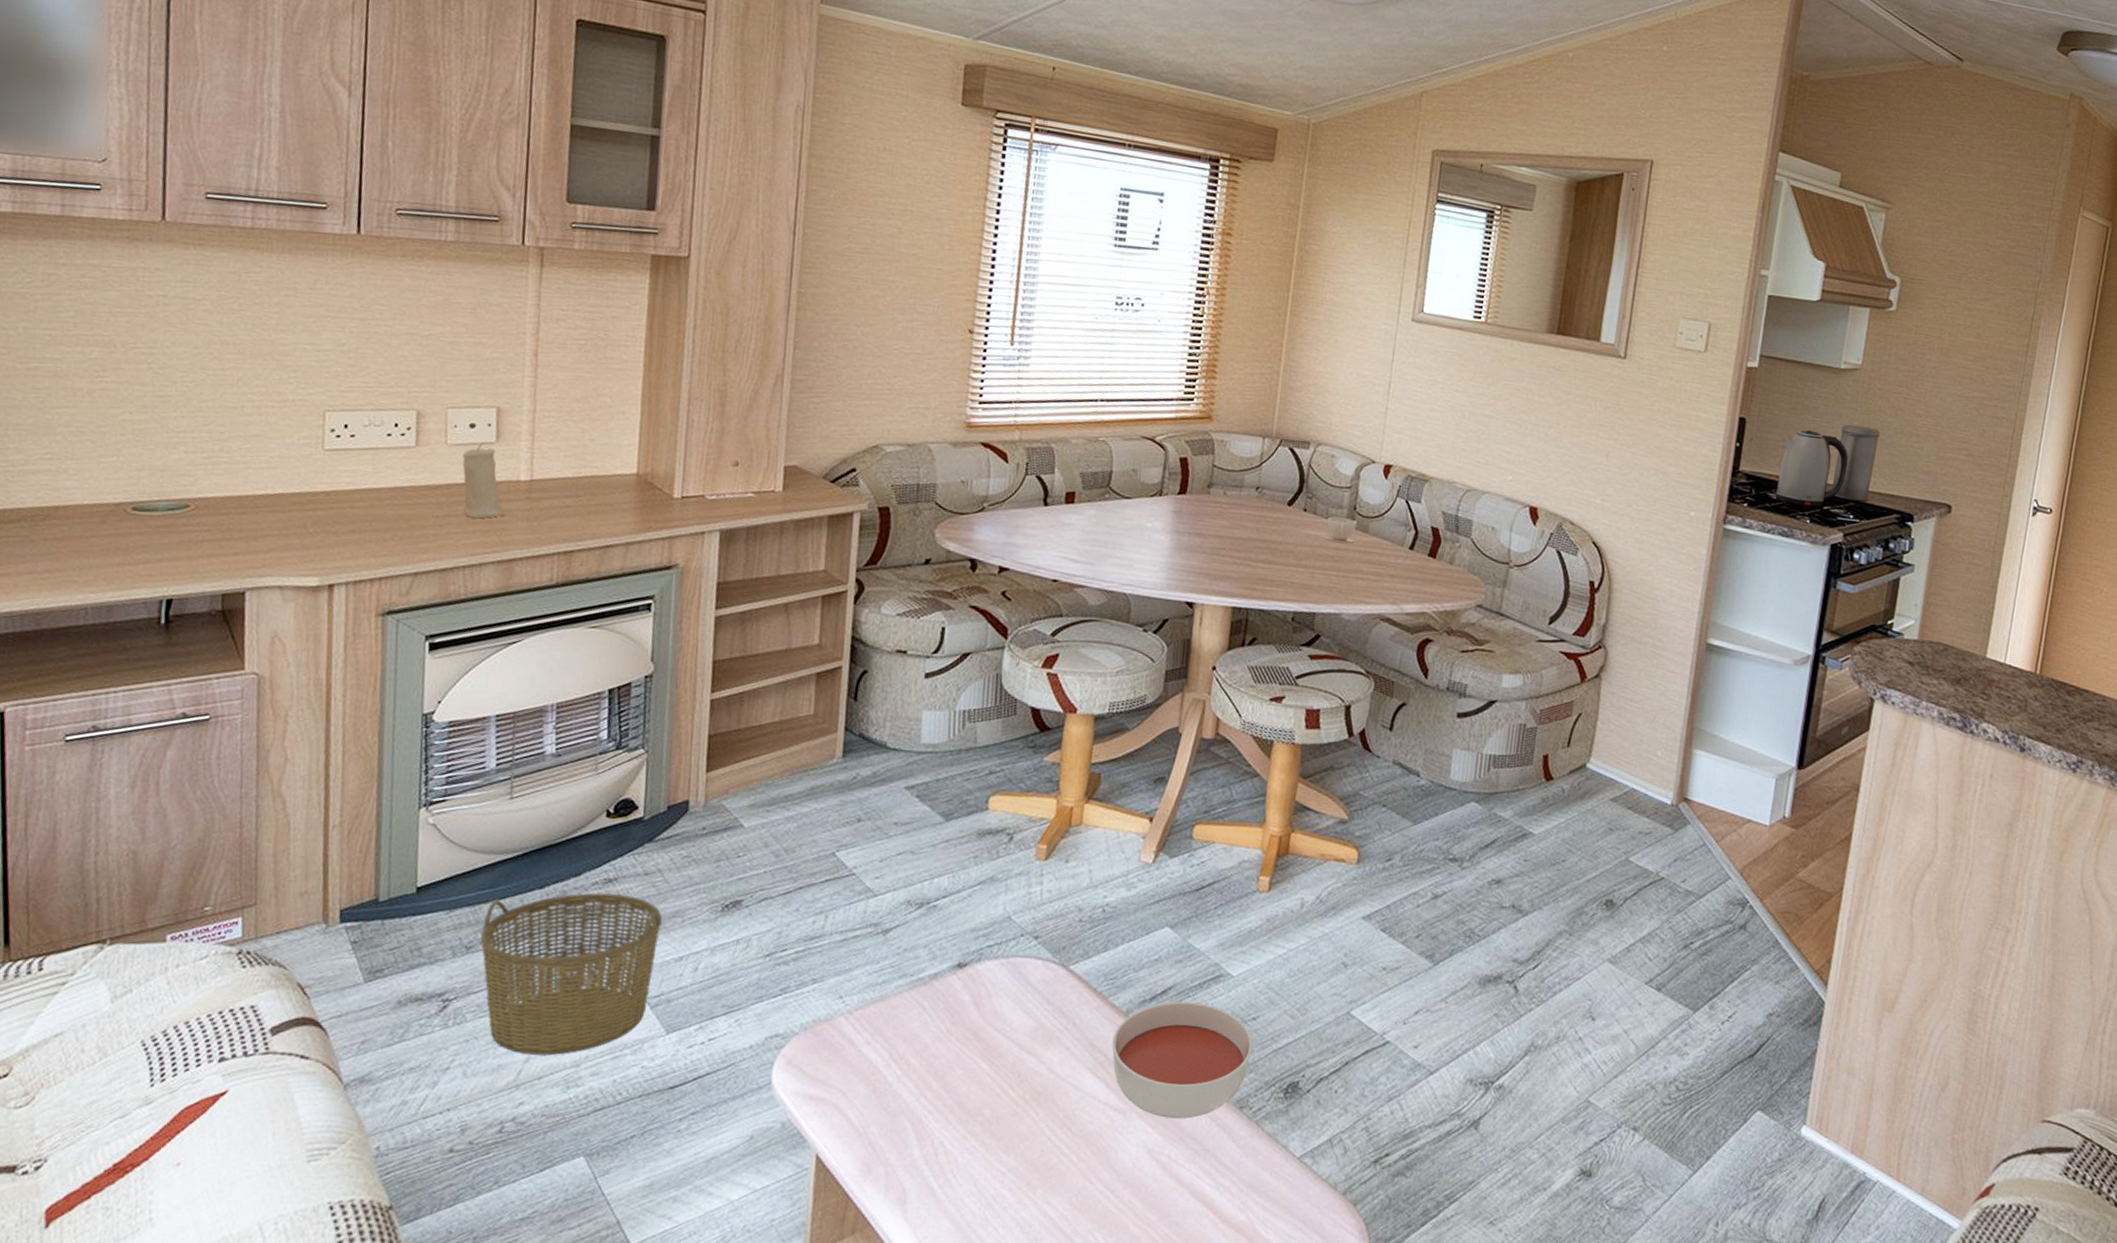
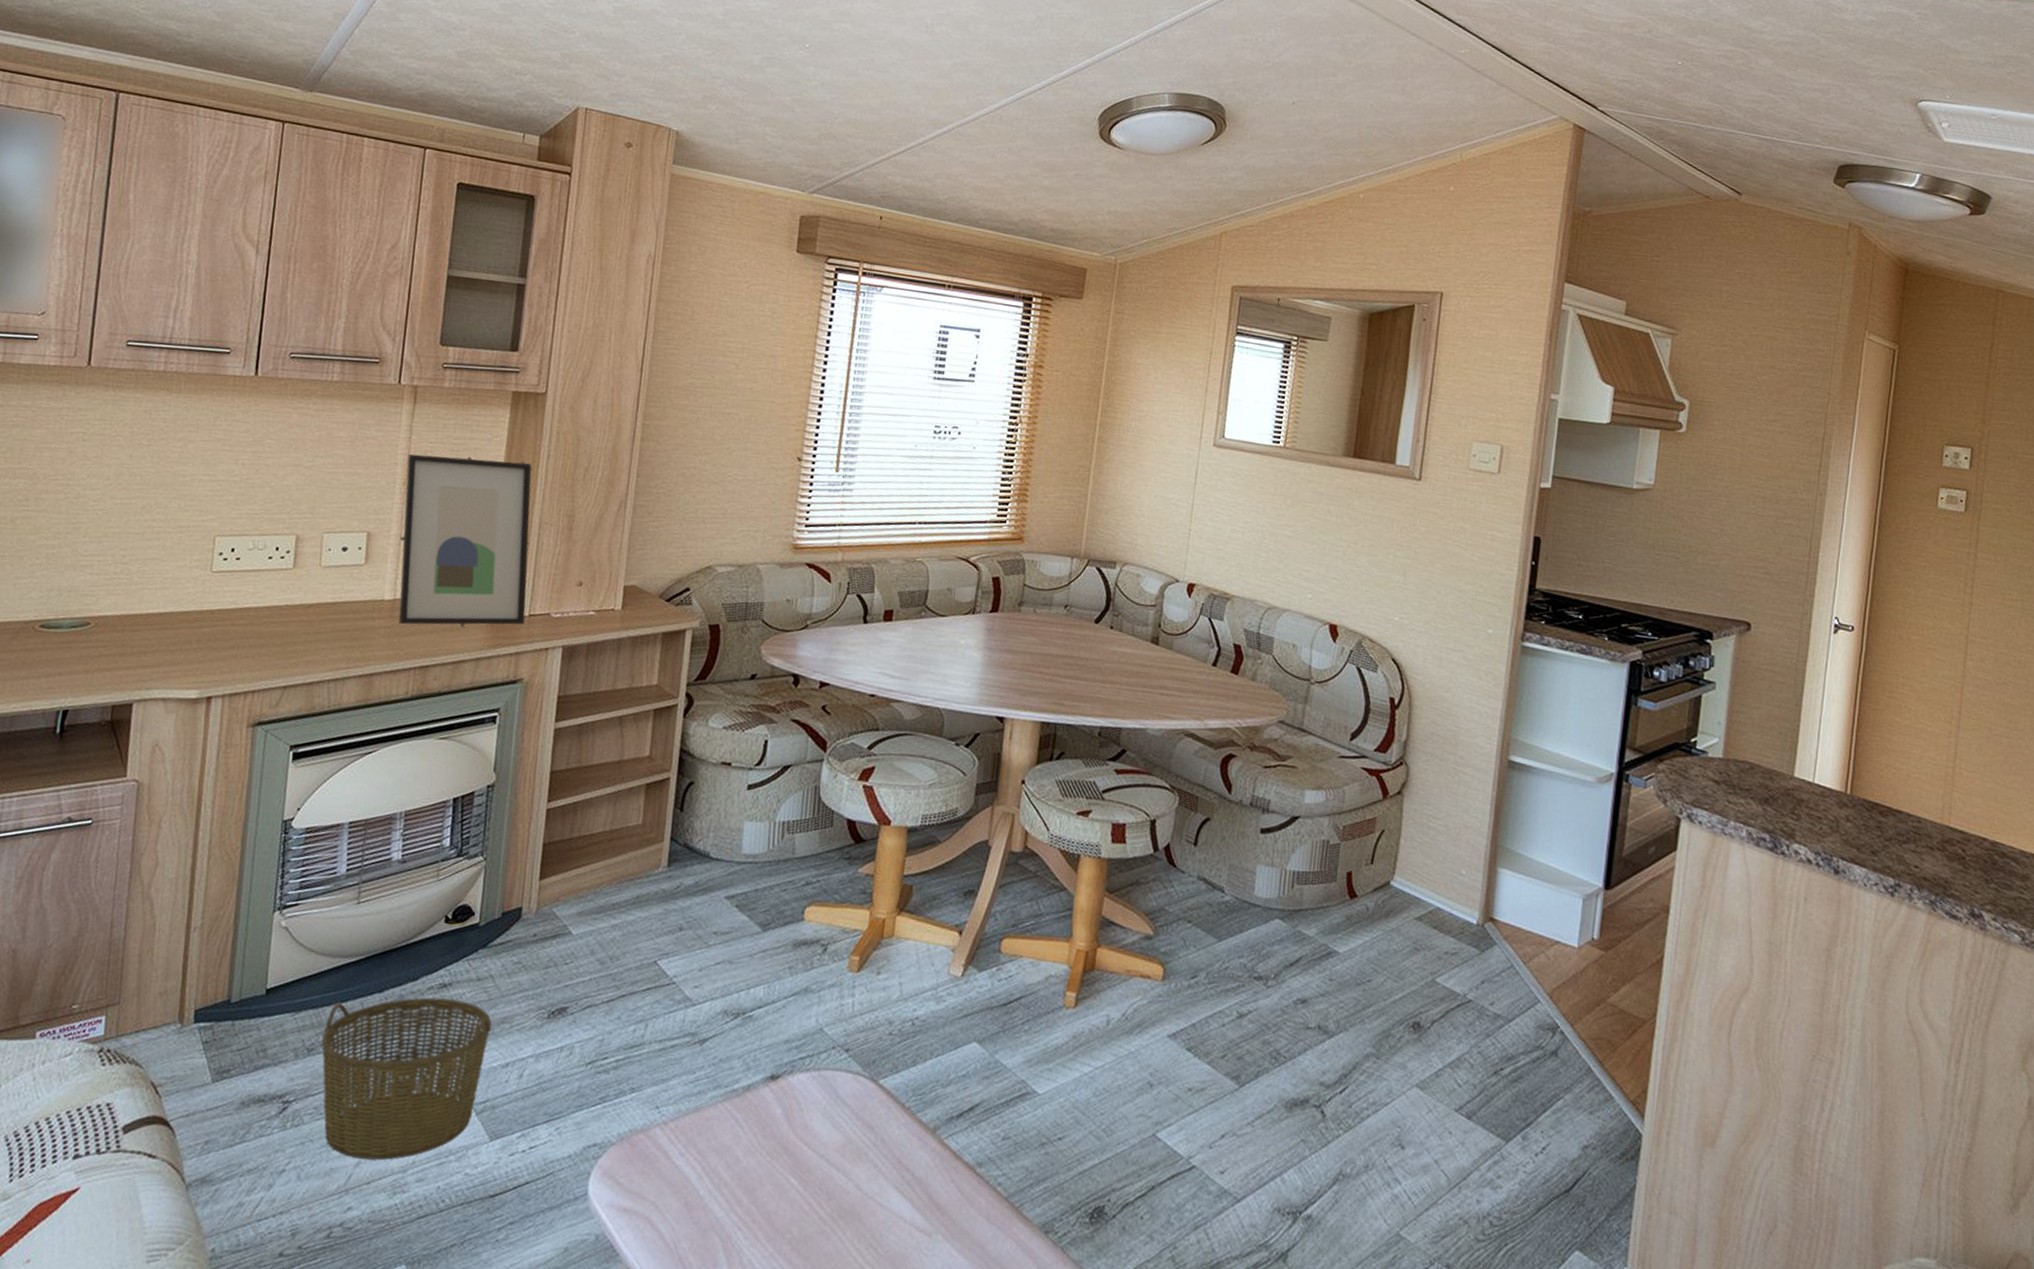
candle: present [462,443,505,519] -> none [332,565,369,636]
picture frame: none [534,322,679,511] -> present [398,454,533,628]
bowl: present [1111,1001,1253,1119] -> none [918,1119,1059,1243]
teacup: present [1321,516,1360,544] -> none [1127,634,1164,661]
kettle: present [1774,429,1849,509] -> none [1572,548,1645,626]
canister: present [1831,424,1881,503] -> none [1628,543,1676,620]

